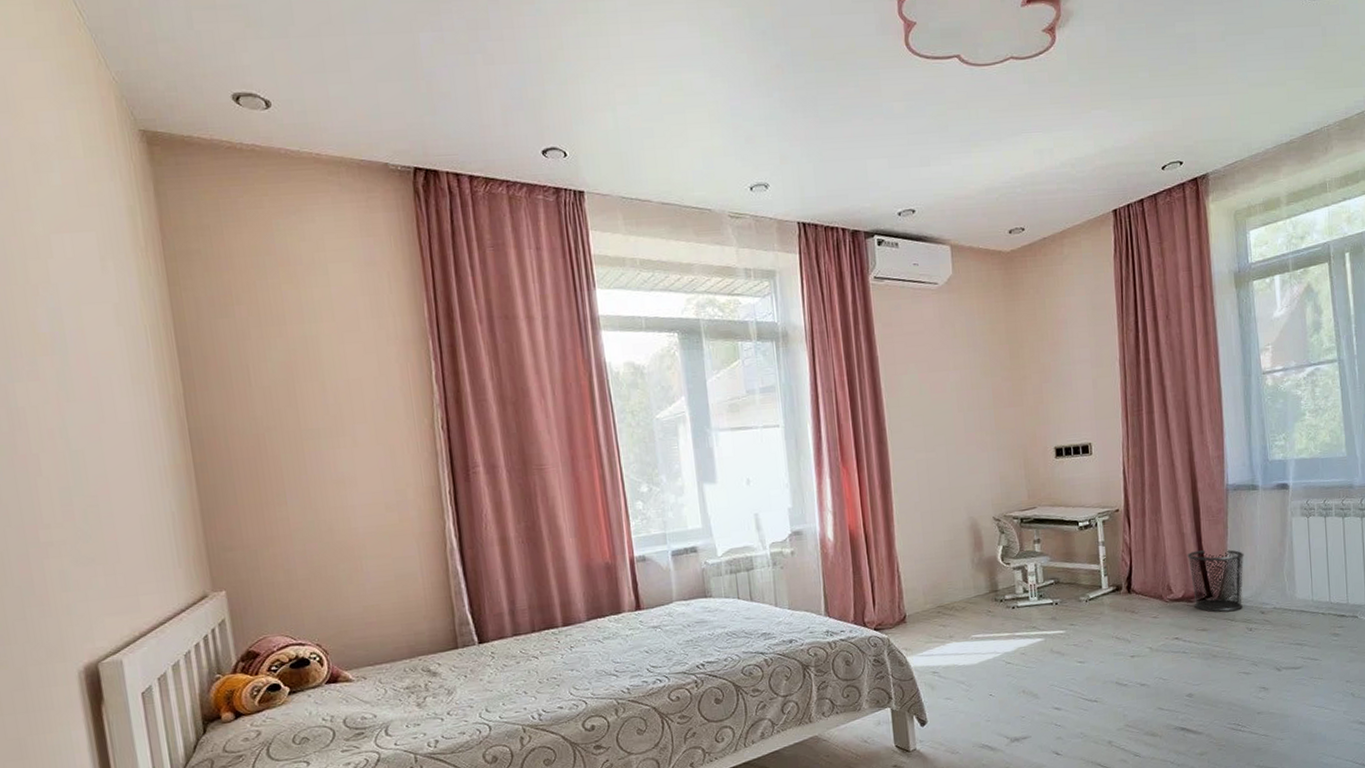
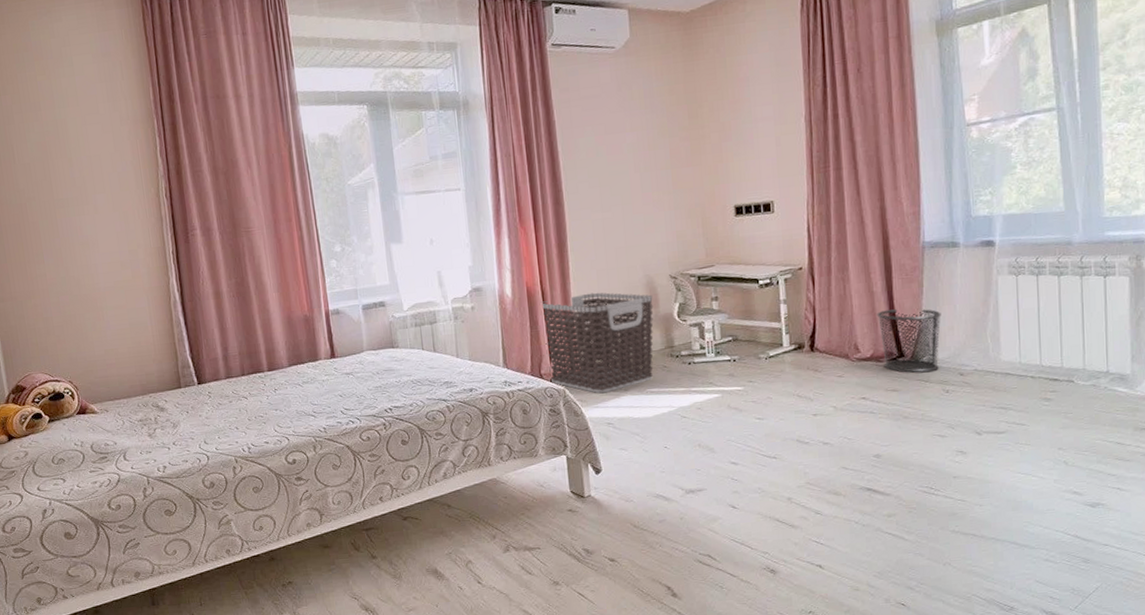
clothes hamper: none [863,535,978,642] -> present [540,292,654,394]

